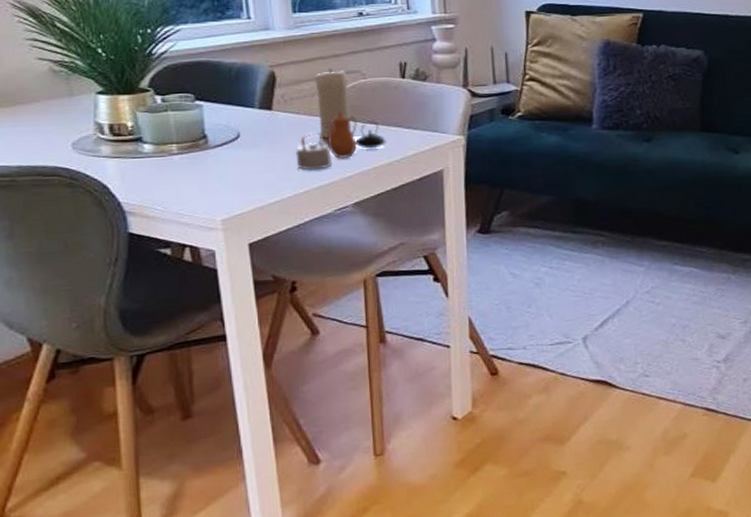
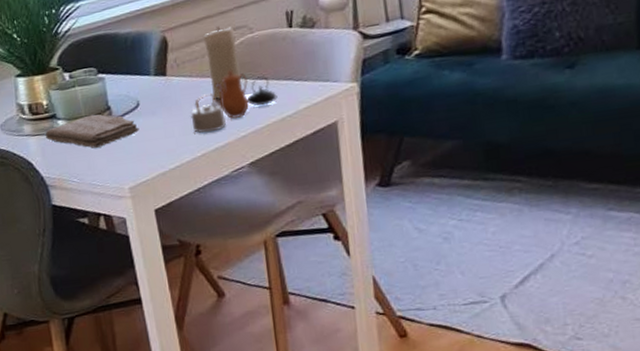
washcloth: none [126,141,238,176] -> present [45,114,140,148]

